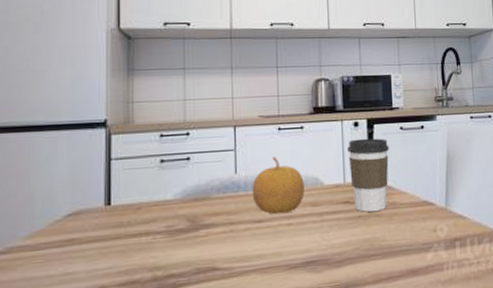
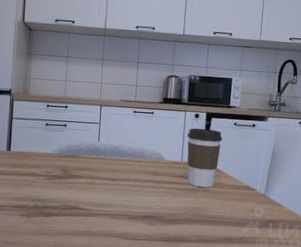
fruit: present [252,157,305,215] -> none [109,133,150,177]

